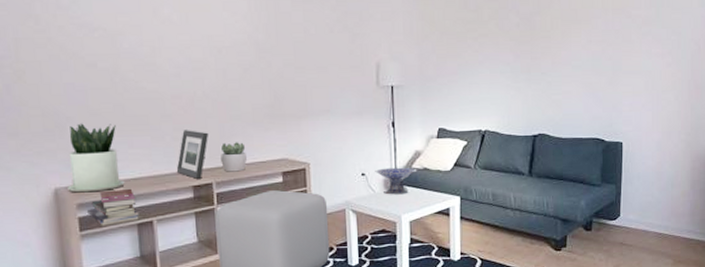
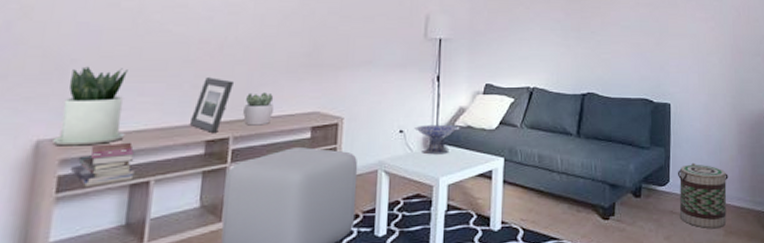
basket: none [629,198,679,259] -> present [678,162,728,229]

